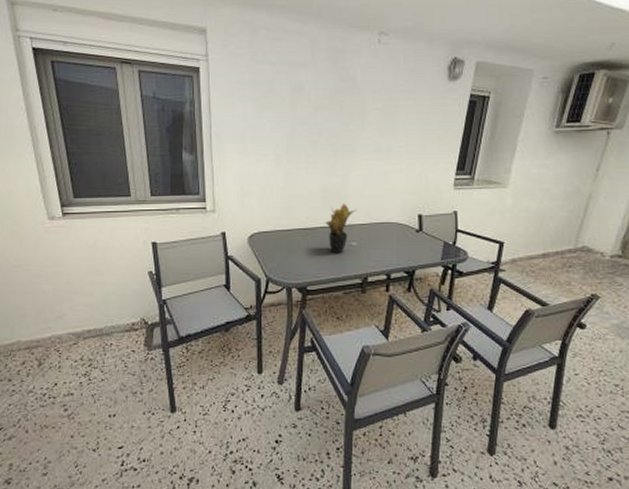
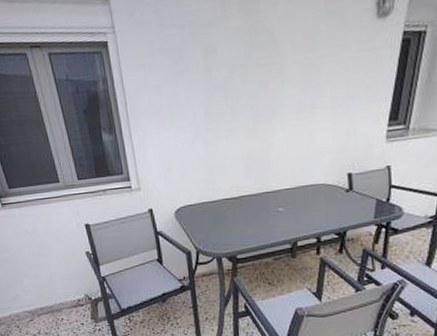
potted plant: present [325,204,357,254] -> none [250,169,282,221]

